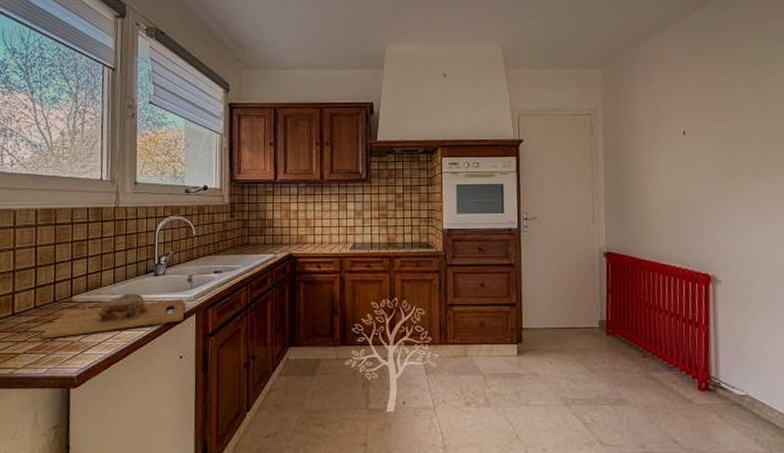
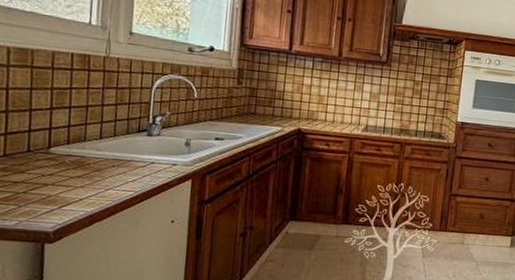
cutting board: present [41,293,184,339] -> none [11,150,180,190]

